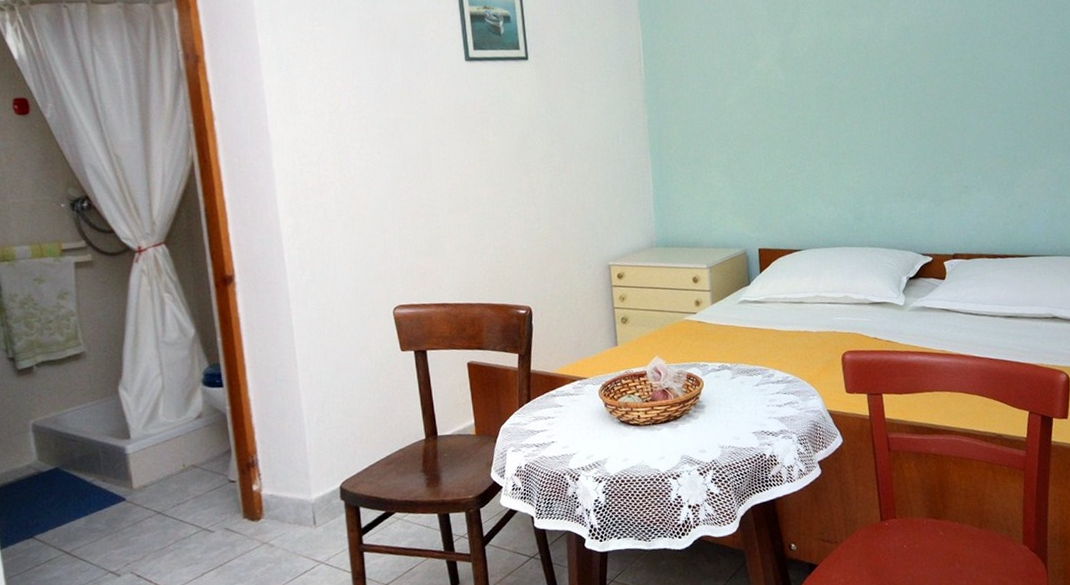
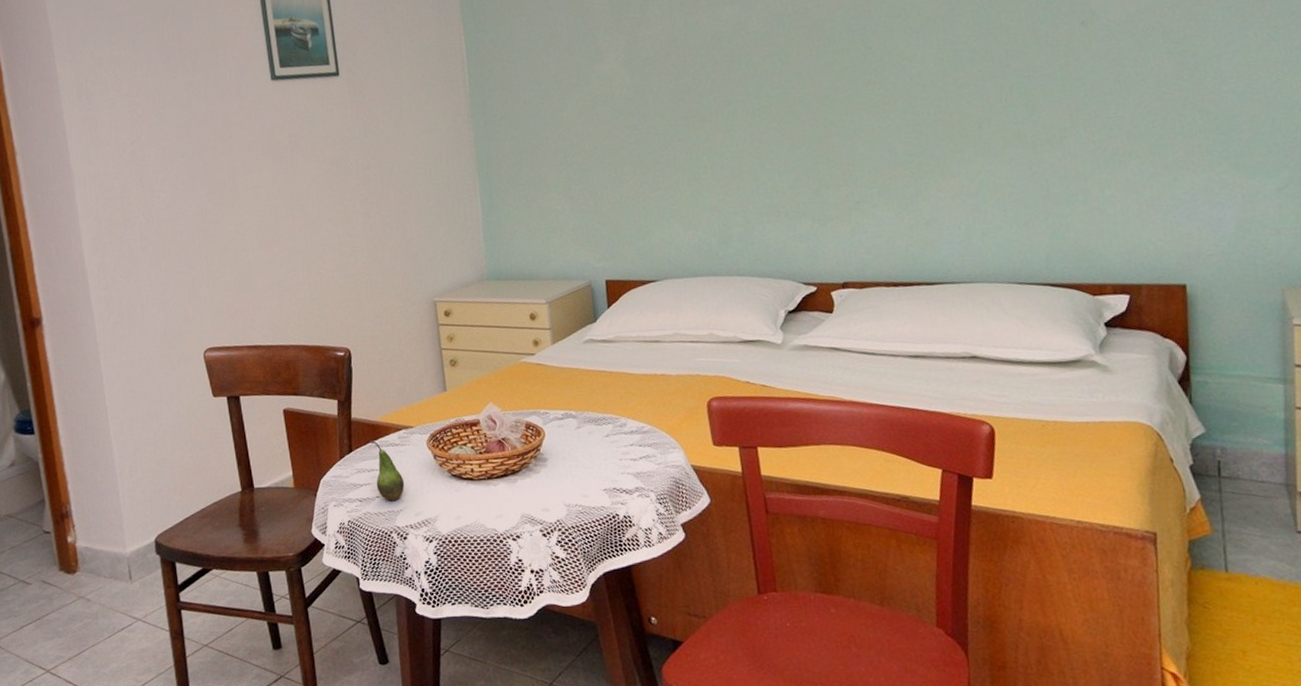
fruit: none [547,391,578,446] -> present [370,440,405,502]

